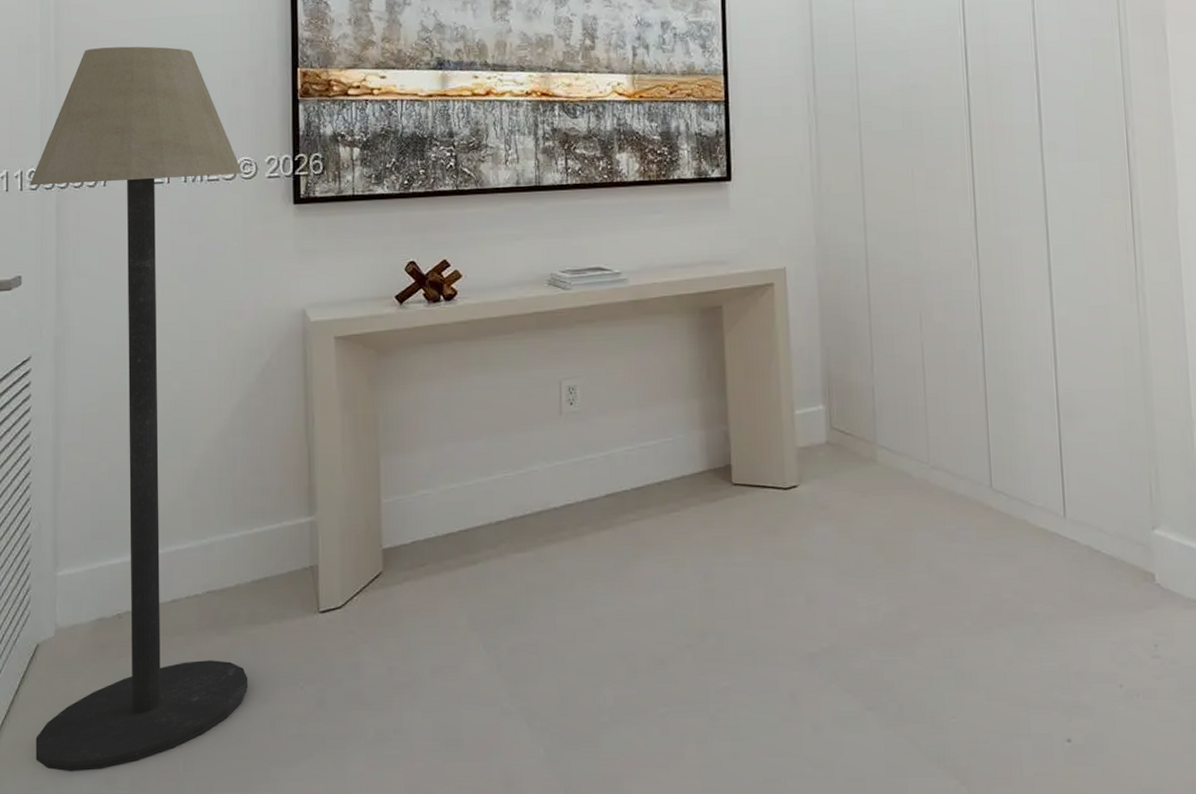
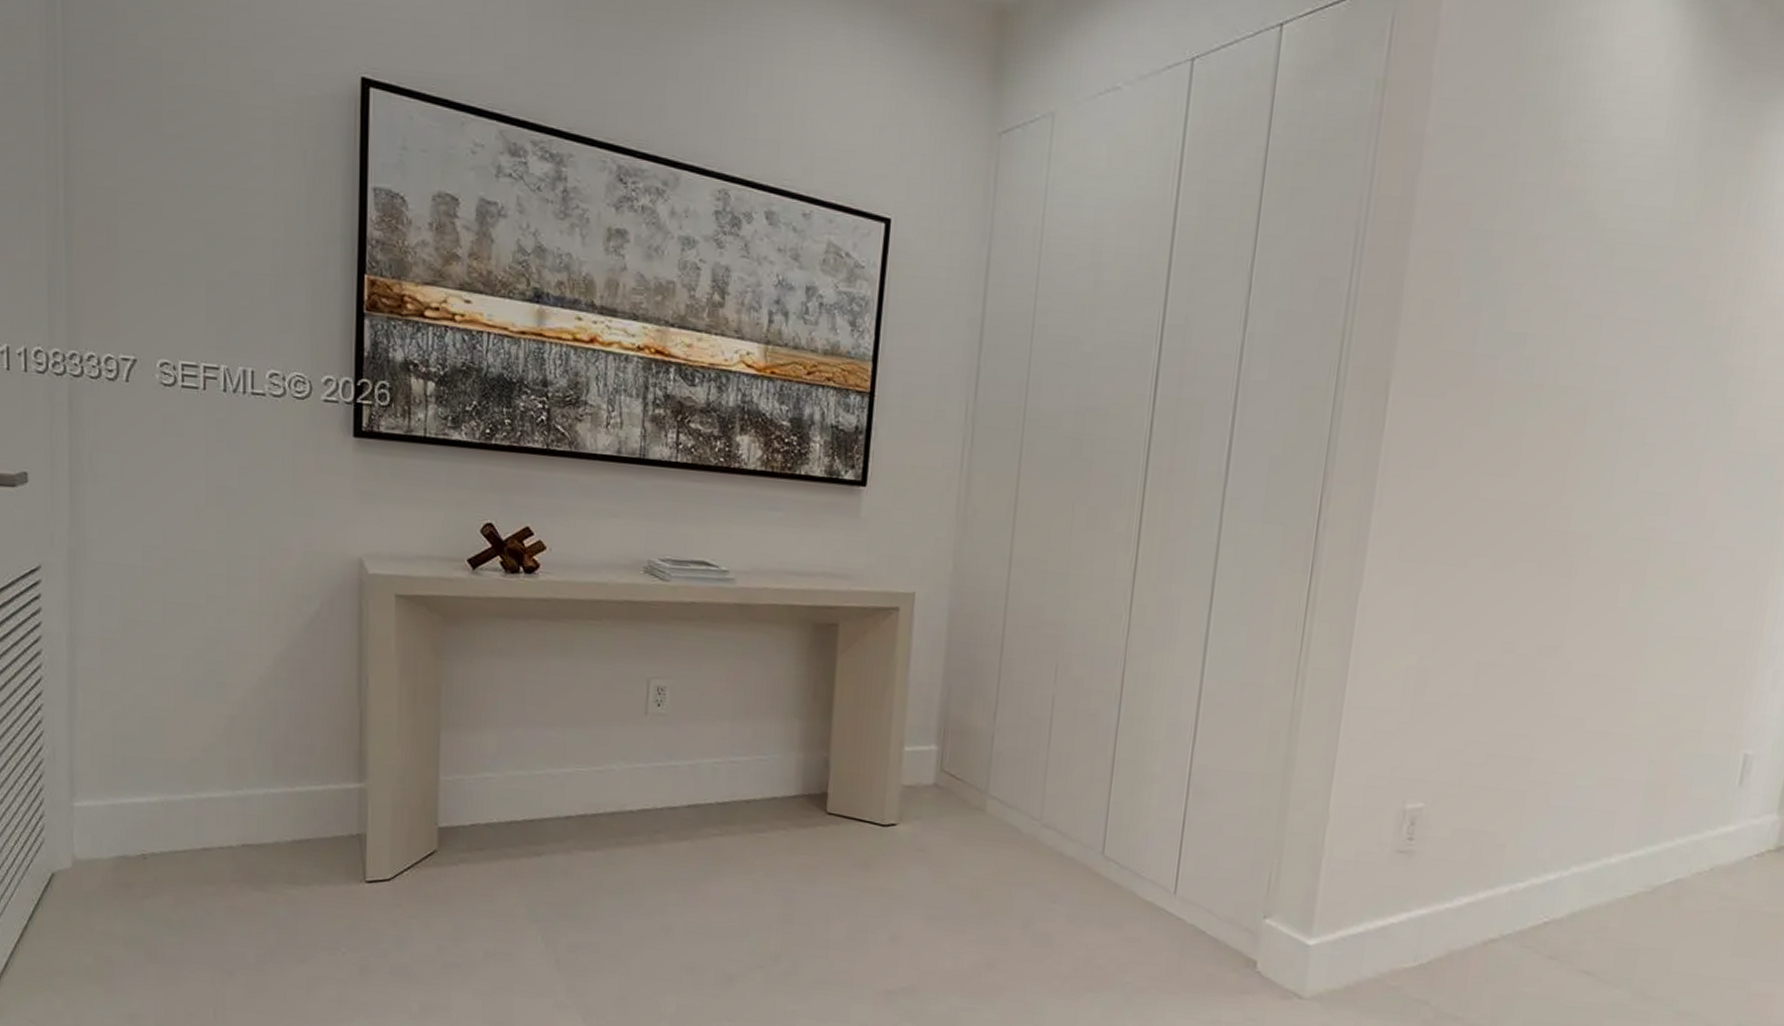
floor lamp: present [29,46,249,772] -> none [35,210,293,1005]

